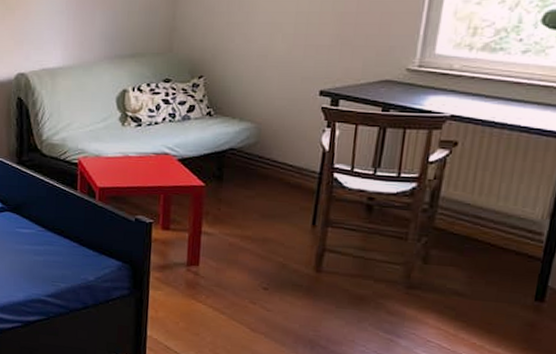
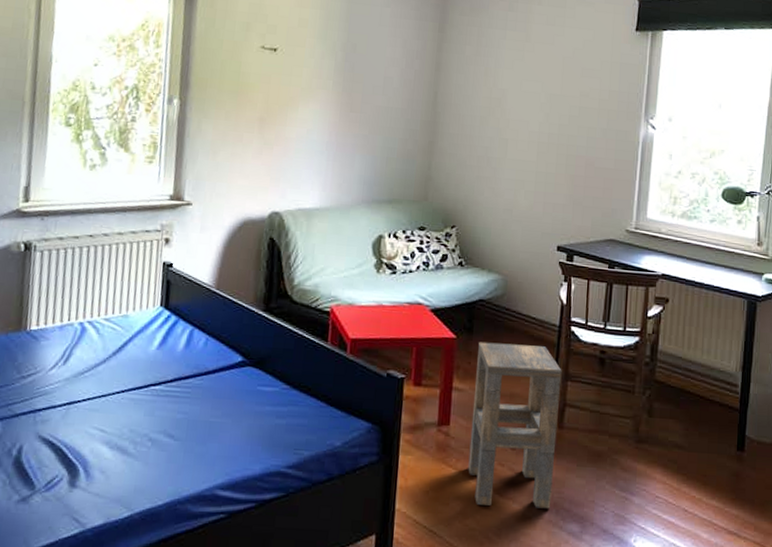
side table: none [218,189,322,345] -> present [468,341,562,509]

